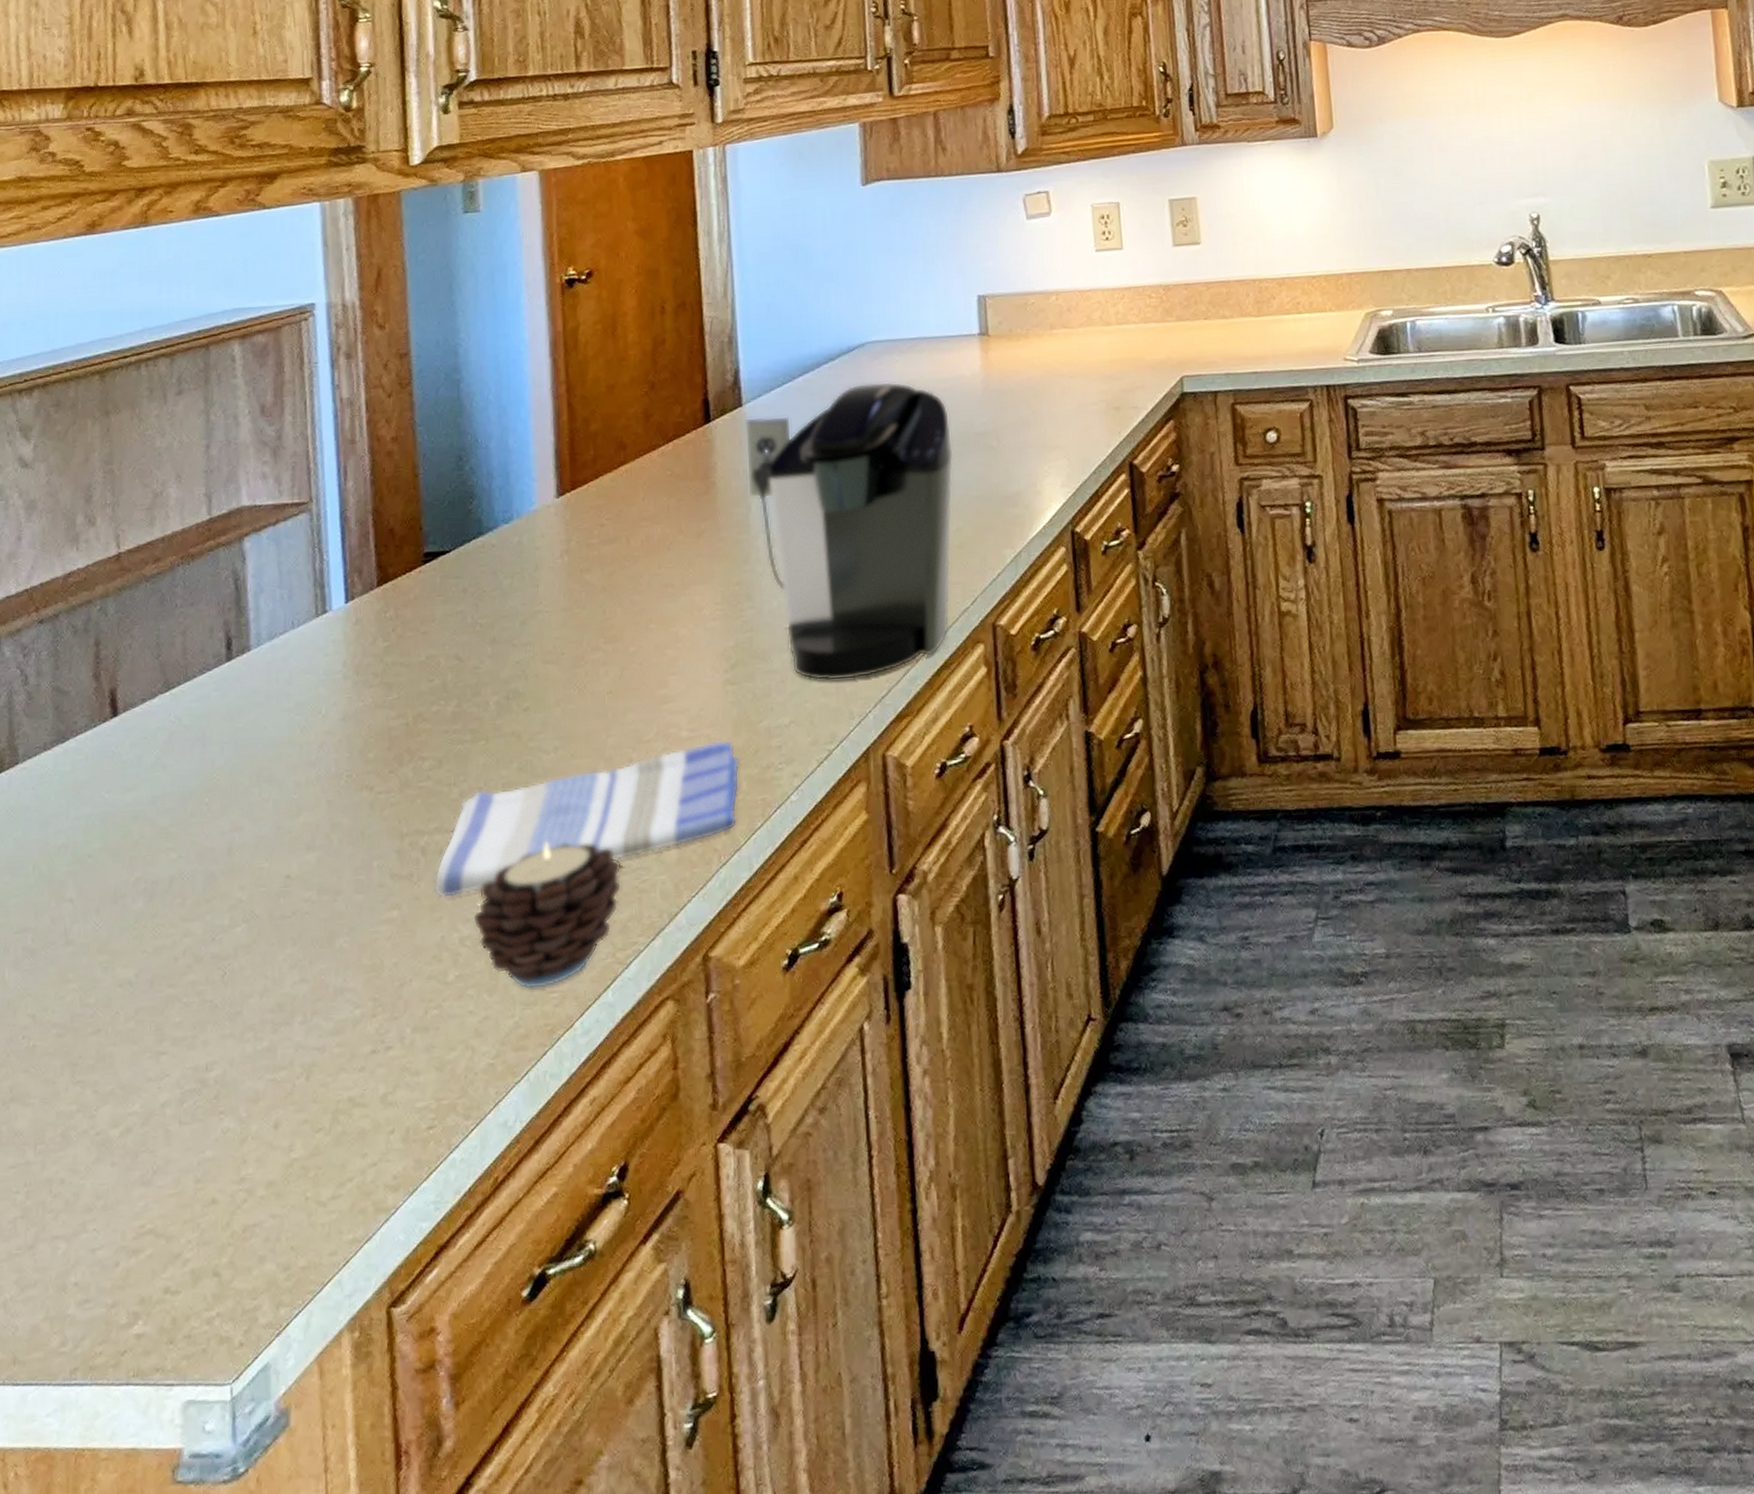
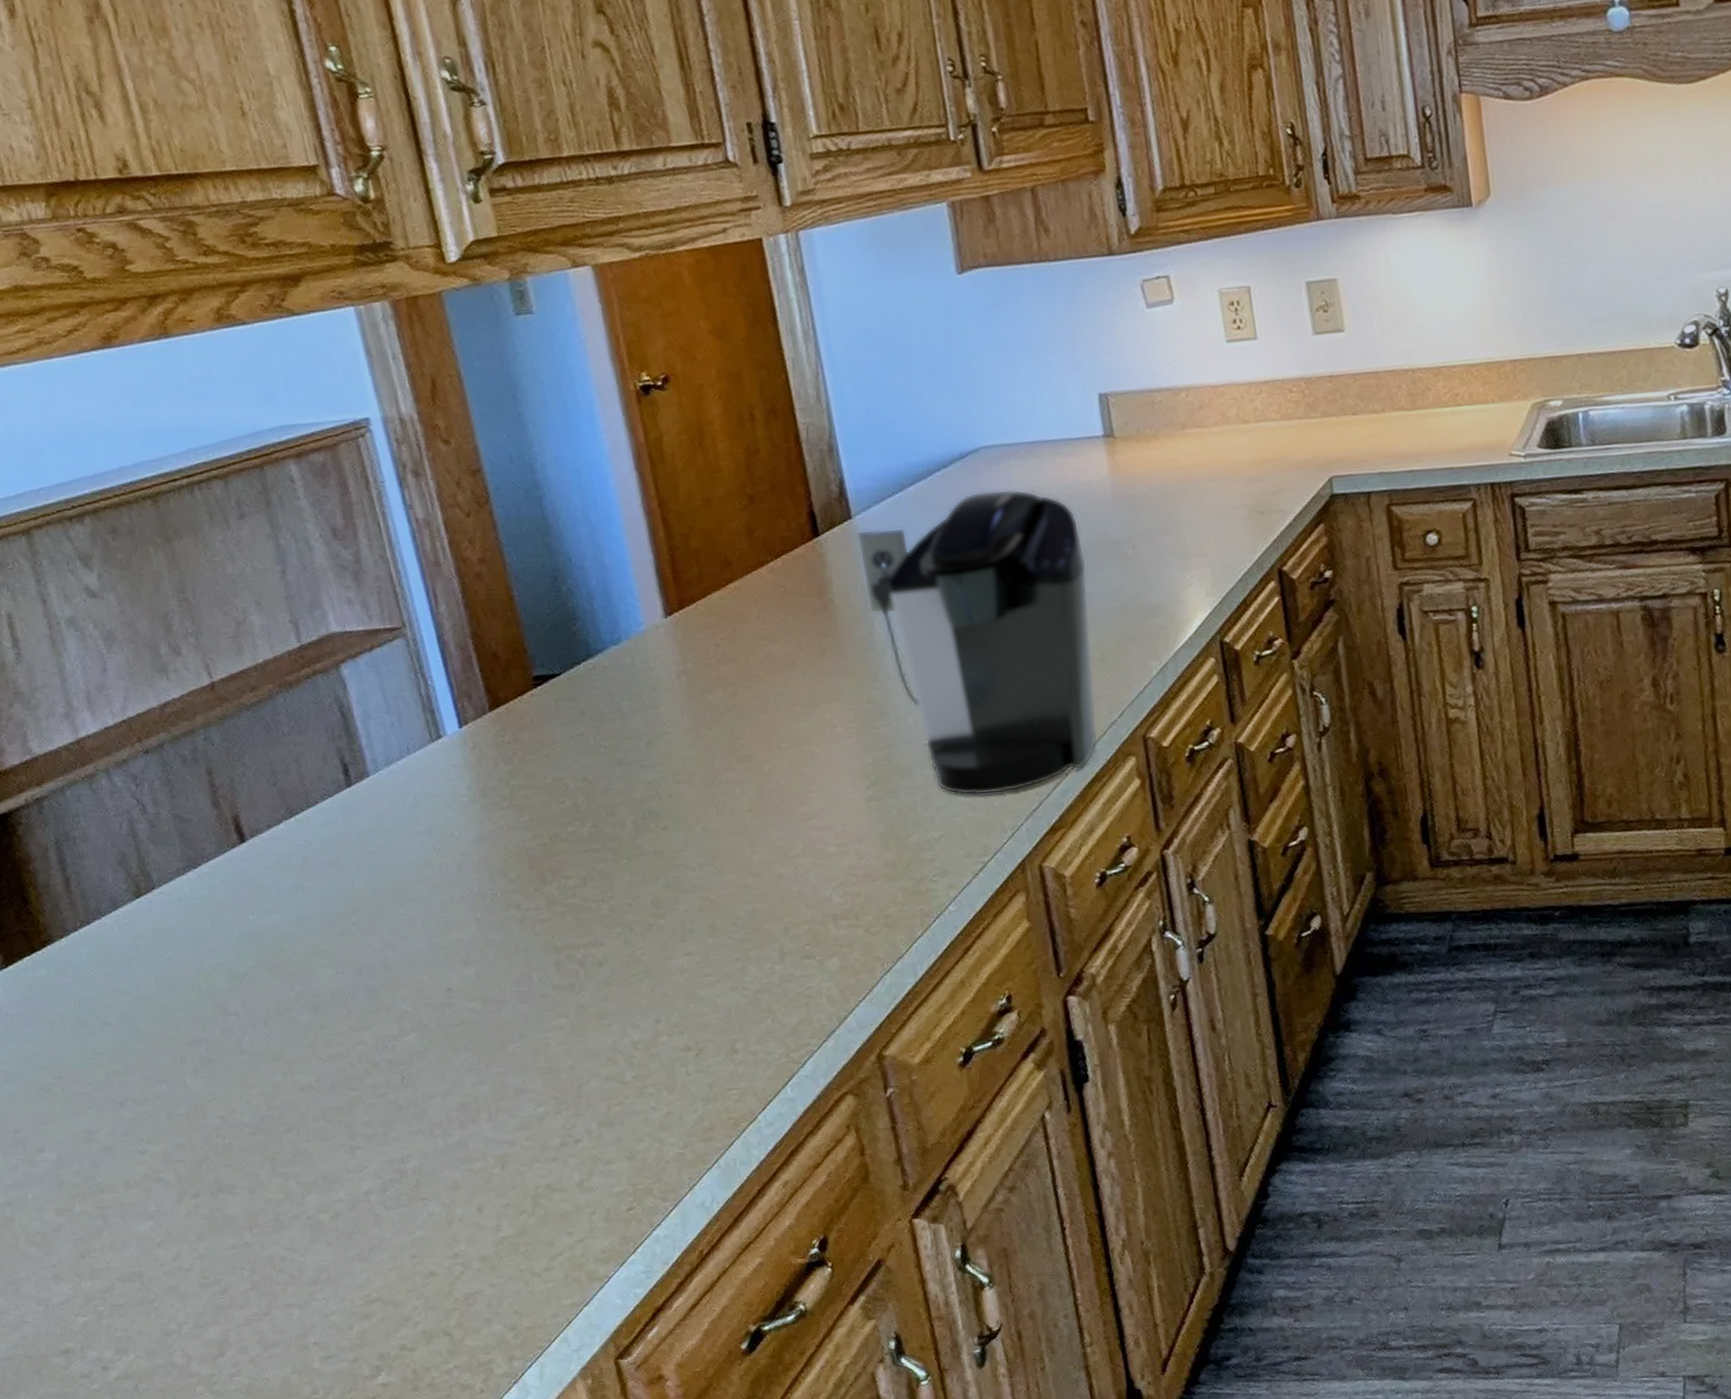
dish towel: present [433,739,740,899] -> none [596,854,897,1007]
candle: present [473,841,622,990] -> none [641,952,787,1088]

